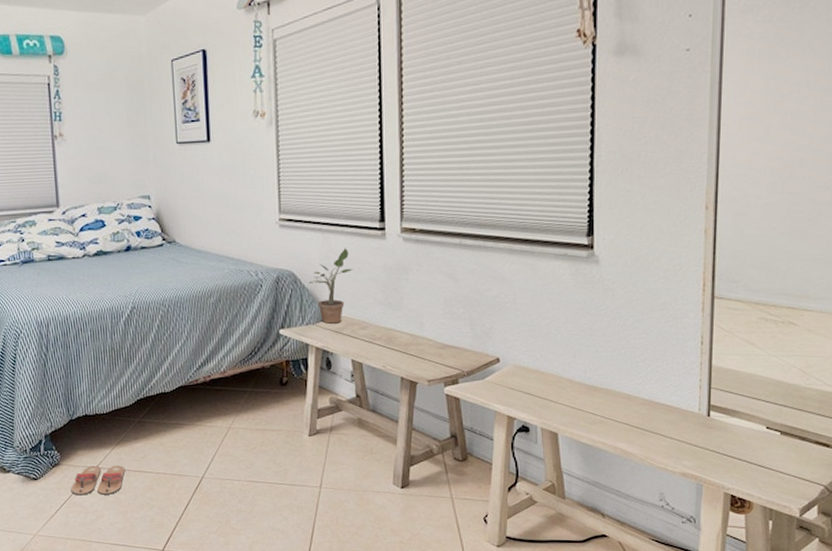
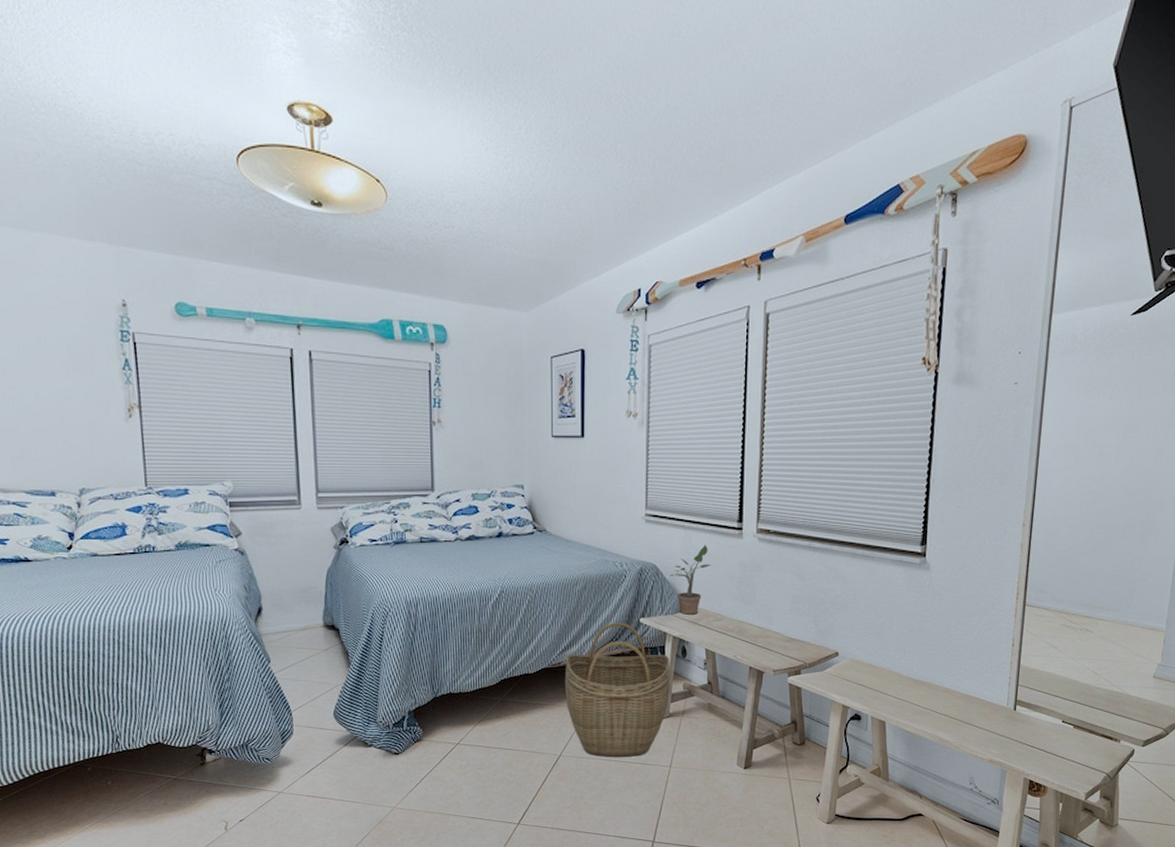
flip-flop: present [71,465,126,496] -> none [431,742,486,770]
woven basket: none [203,334,316,478] -> present [565,622,670,757]

